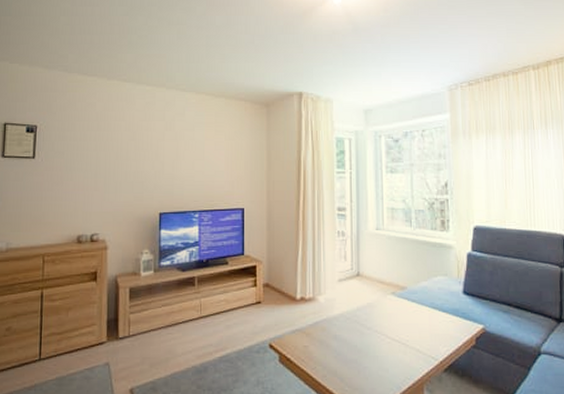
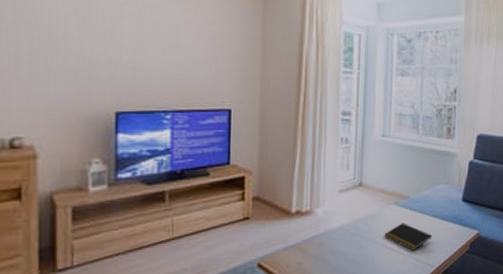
notepad: none [384,313,434,342] -> present [384,222,433,251]

